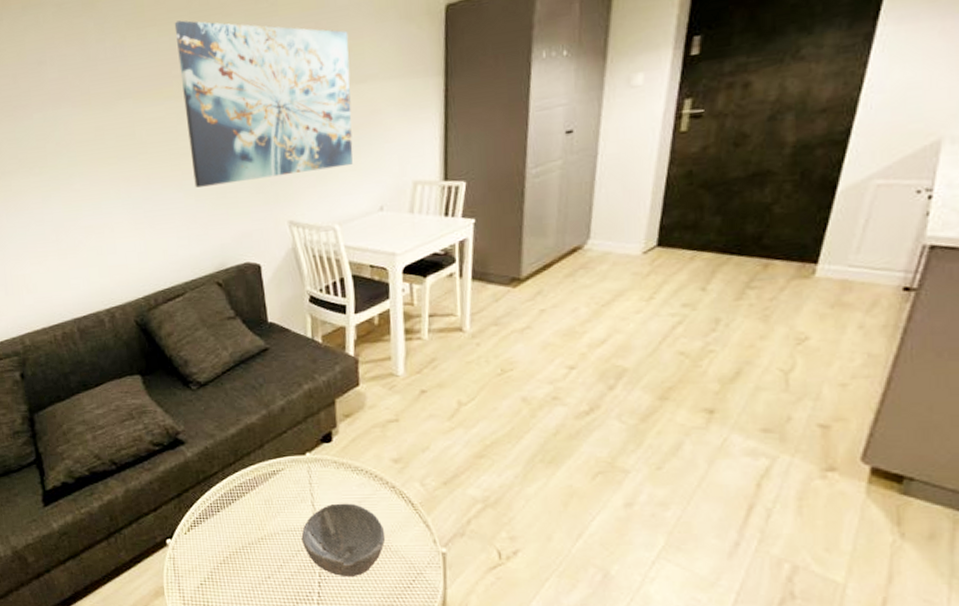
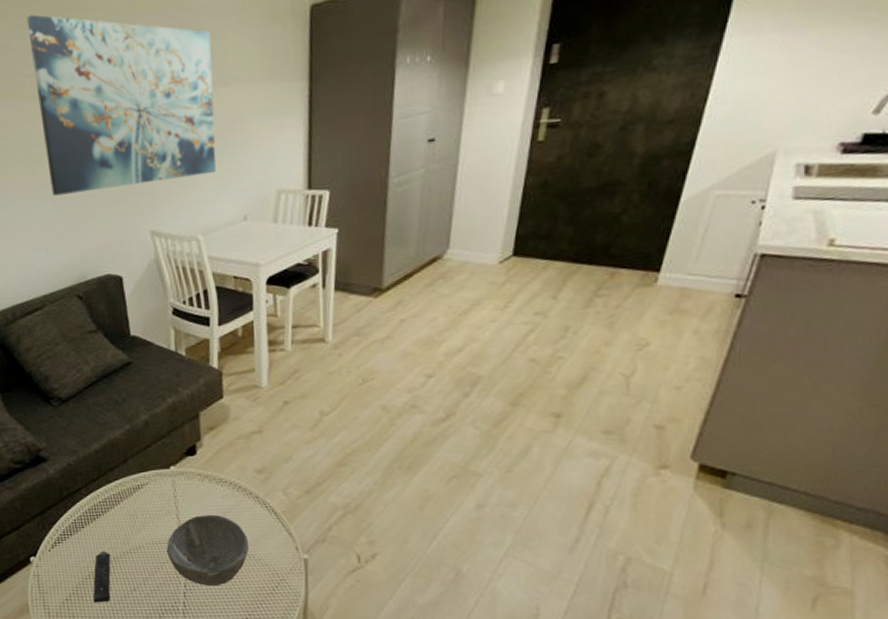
remote control: none [227,536,246,589] -> present [93,551,111,603]

